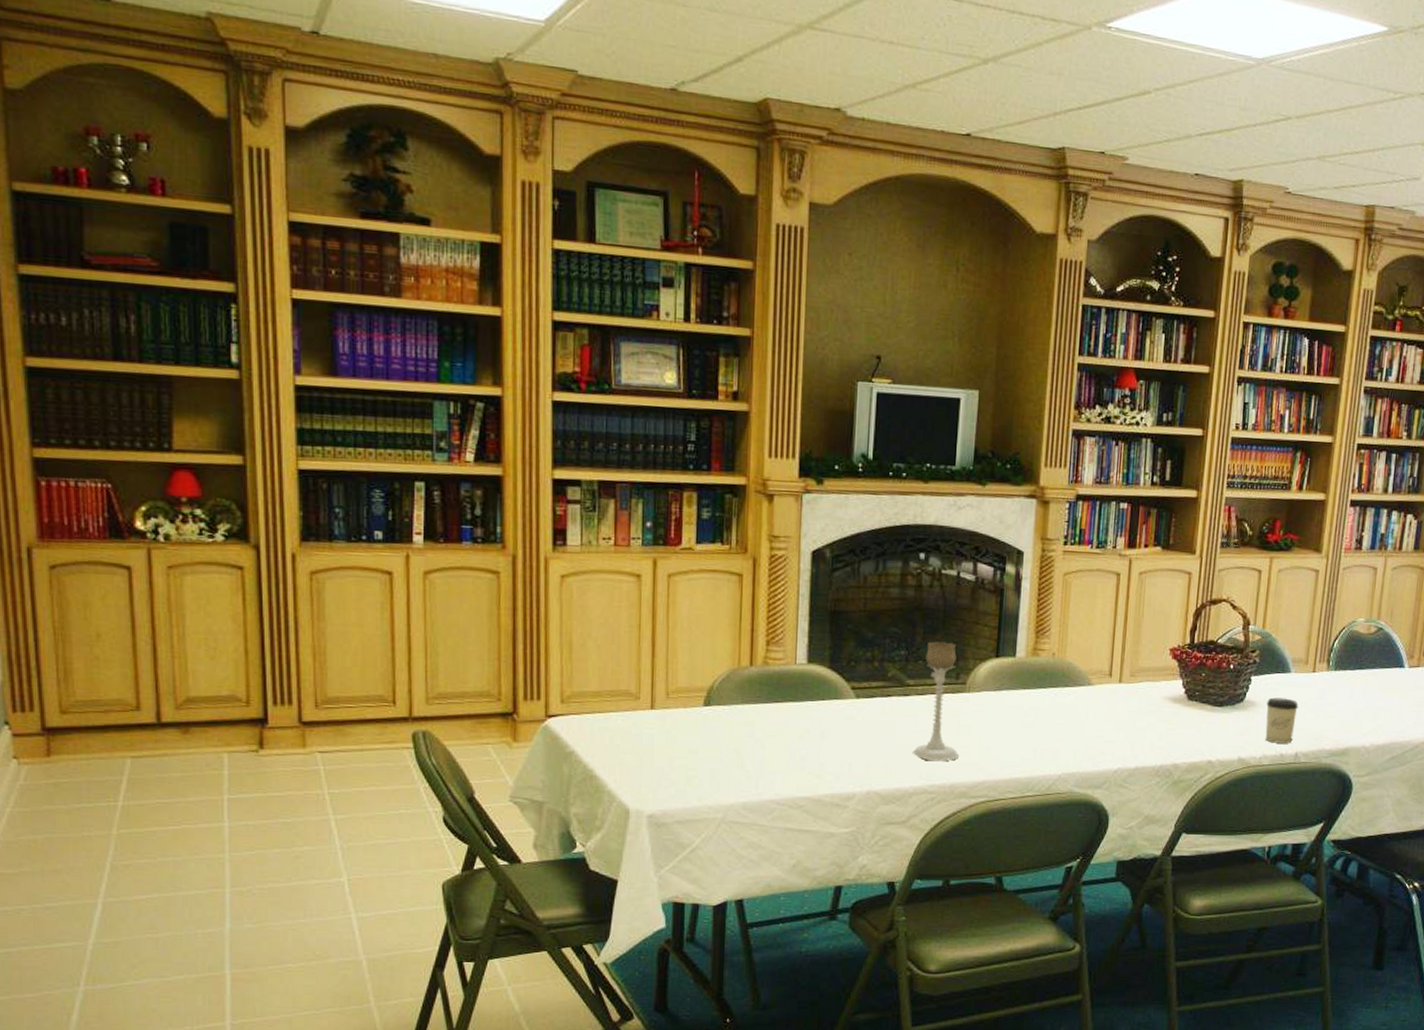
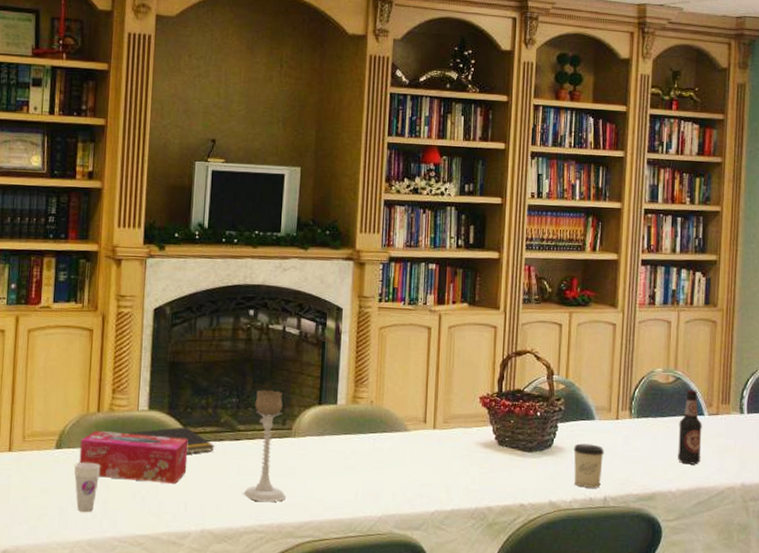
cup: none [725,720,755,774] -> present [74,462,101,512]
tissue box: none [730,686,852,744] -> present [79,431,188,485]
notepad: none [786,681,882,711] -> present [129,426,215,454]
bottle: none [1374,641,1402,719] -> present [678,390,702,465]

